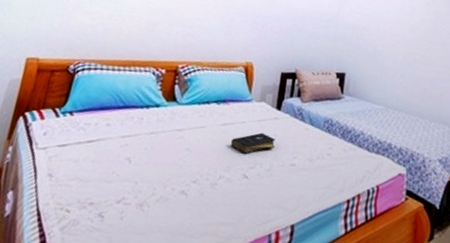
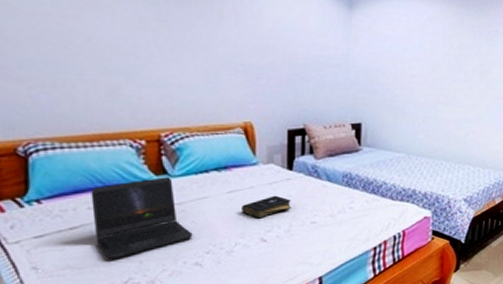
laptop computer: none [105,103,185,177] -> present [91,177,193,260]

